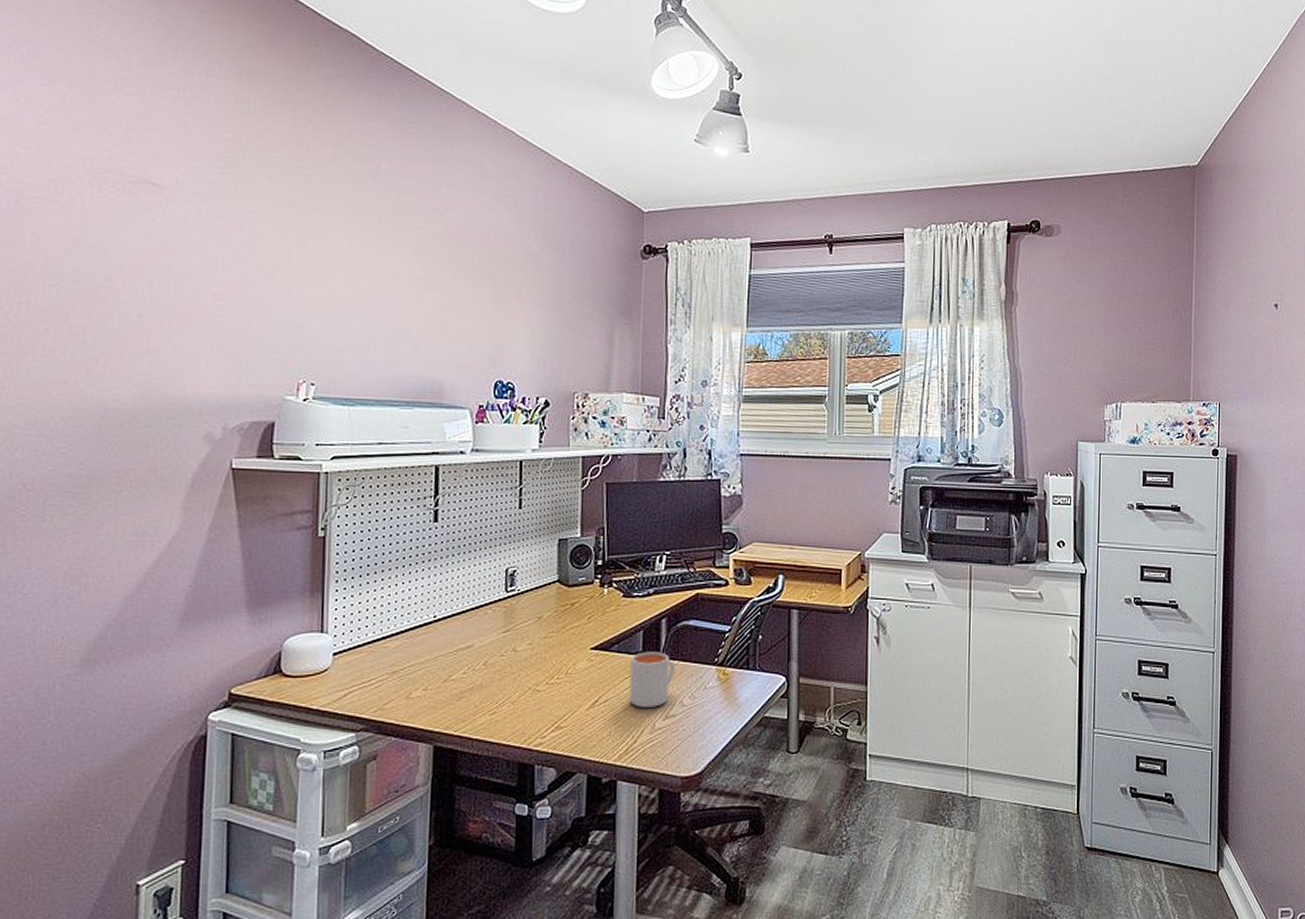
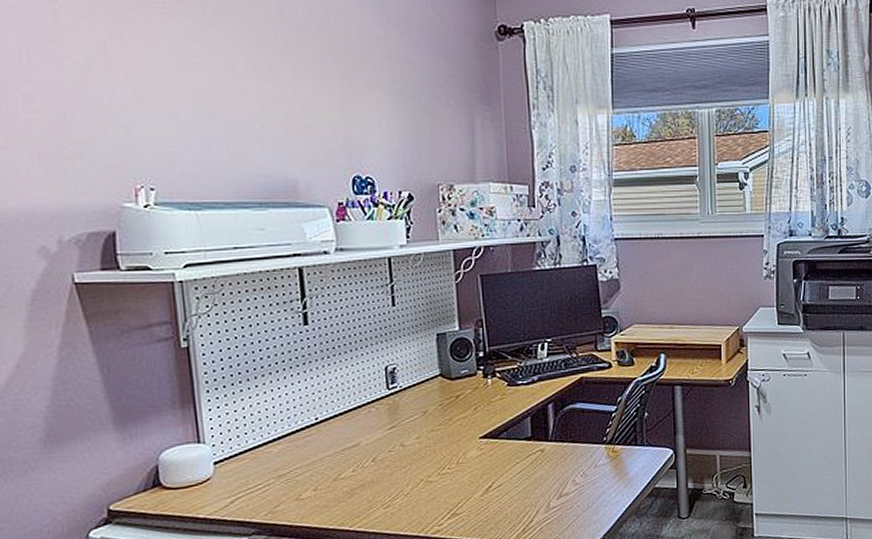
mug: present [629,652,676,707] -> none [520,435,566,489]

